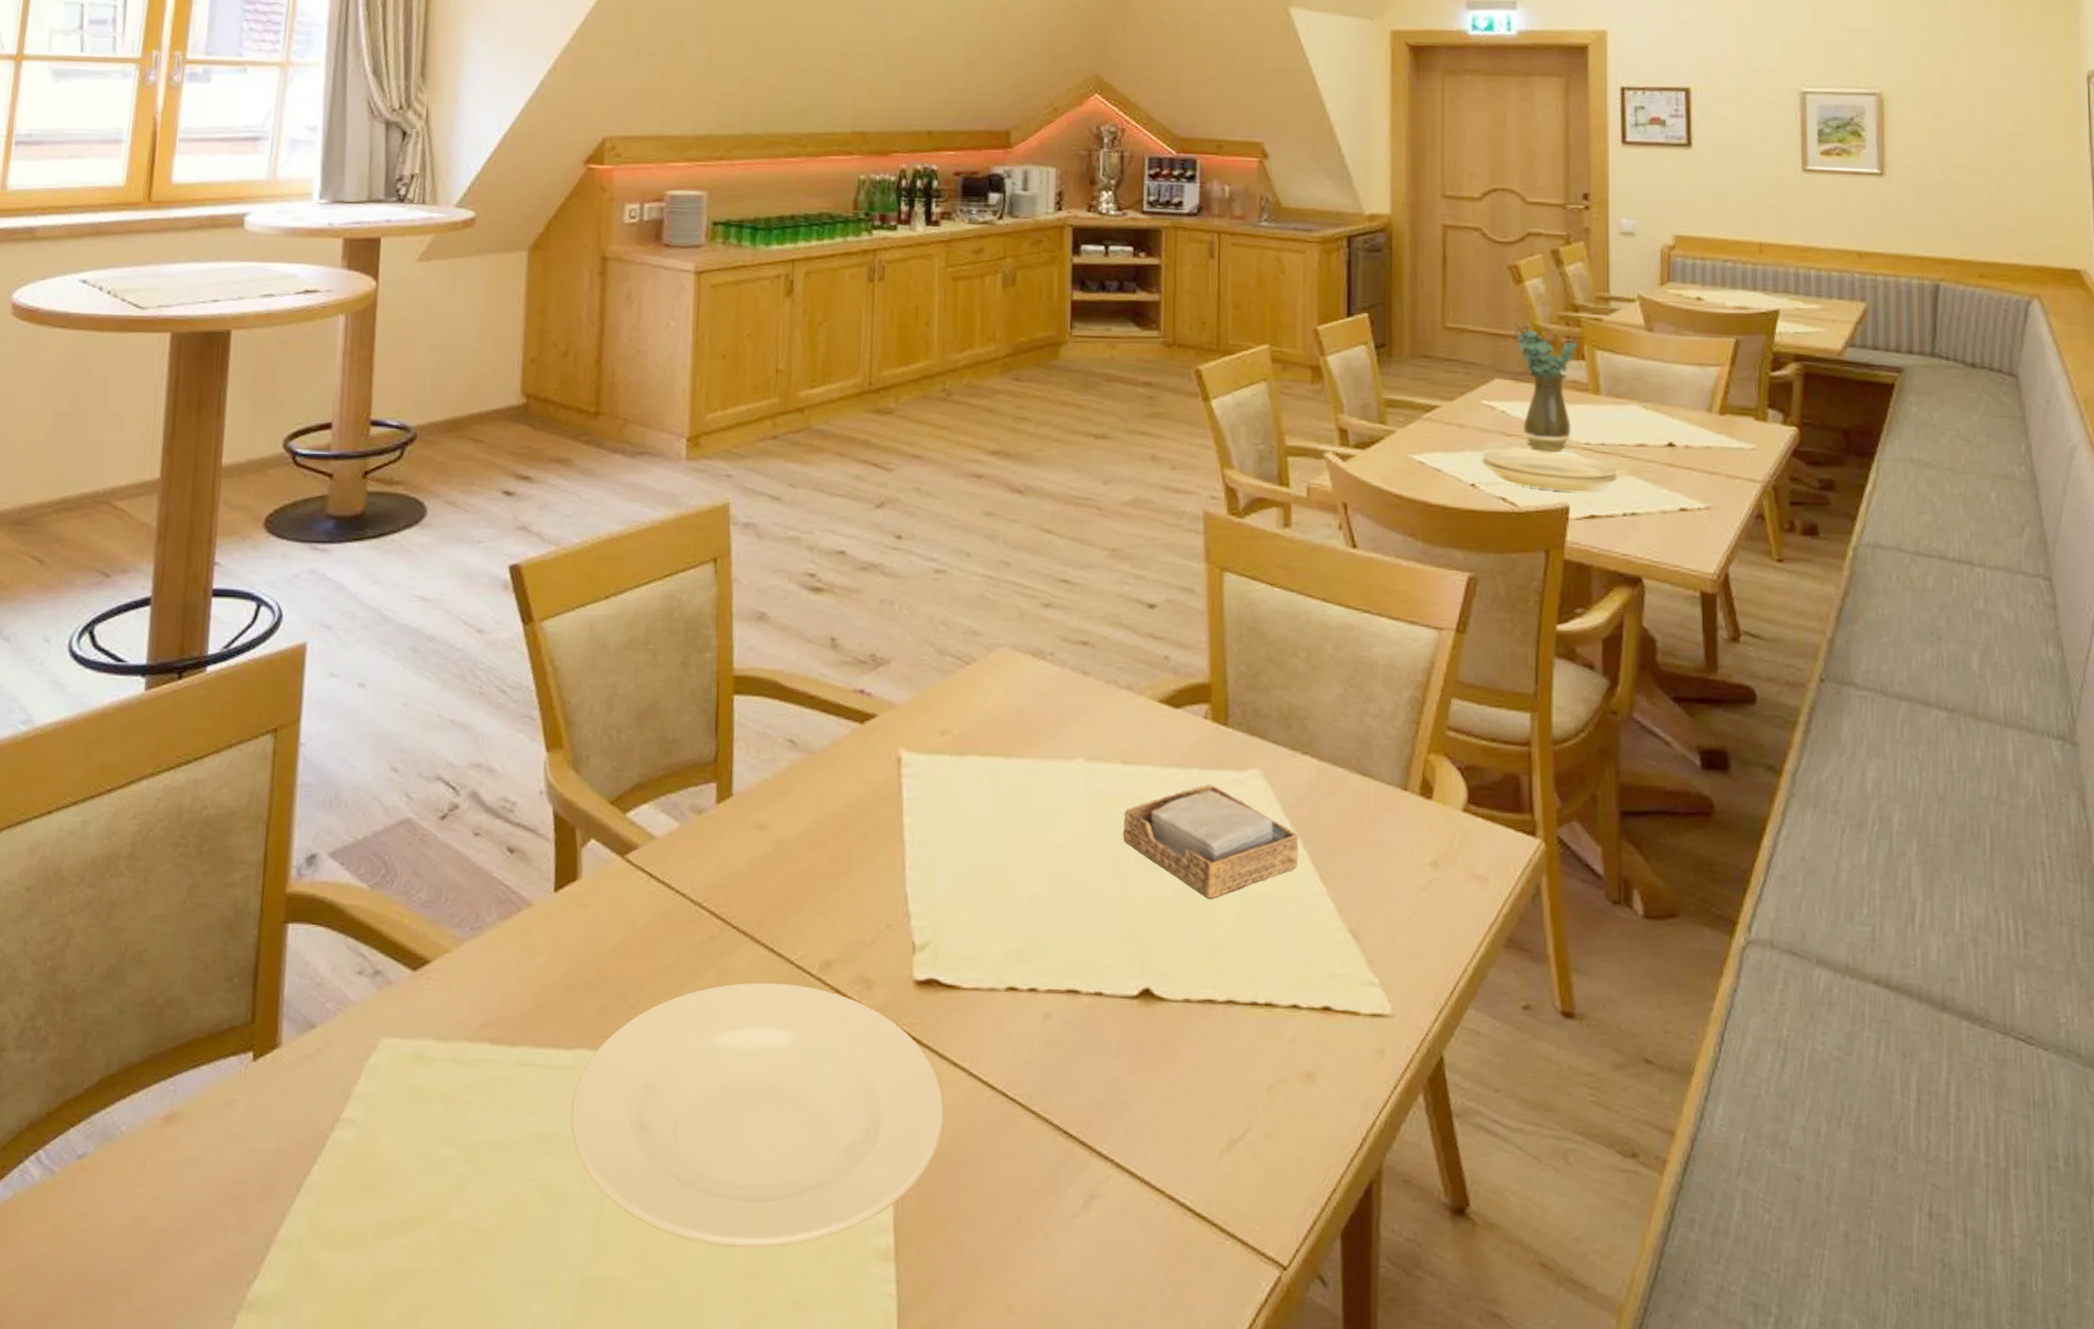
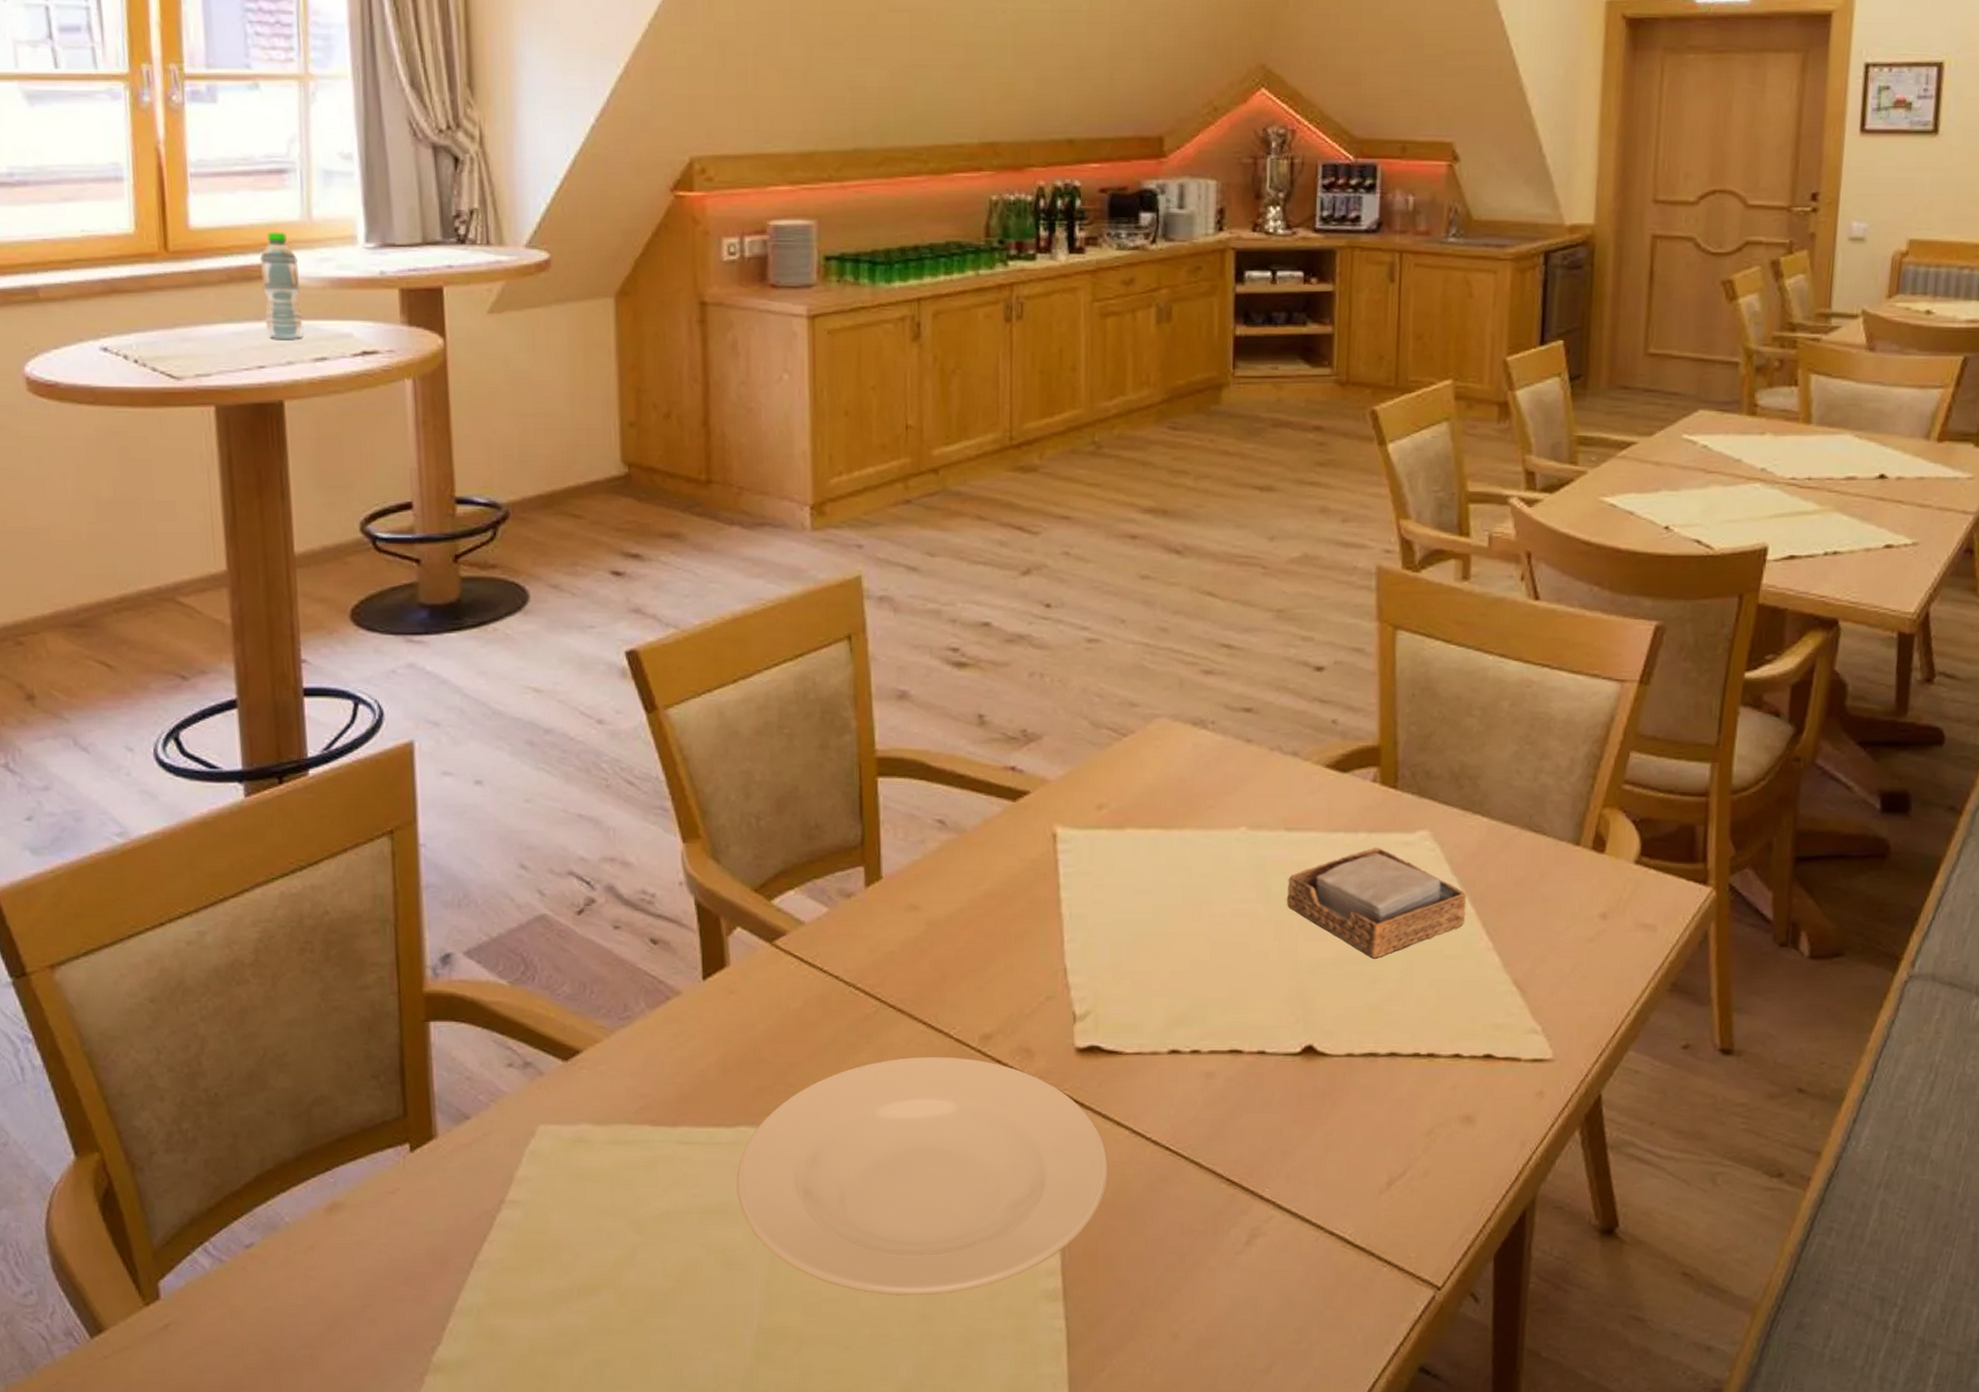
water bottle: none [224,188,260,279] -> present [260,231,304,340]
plate: present [1482,448,1617,492] -> none [1678,486,1823,532]
vase: present [1513,323,1577,453] -> none [1723,346,1791,489]

